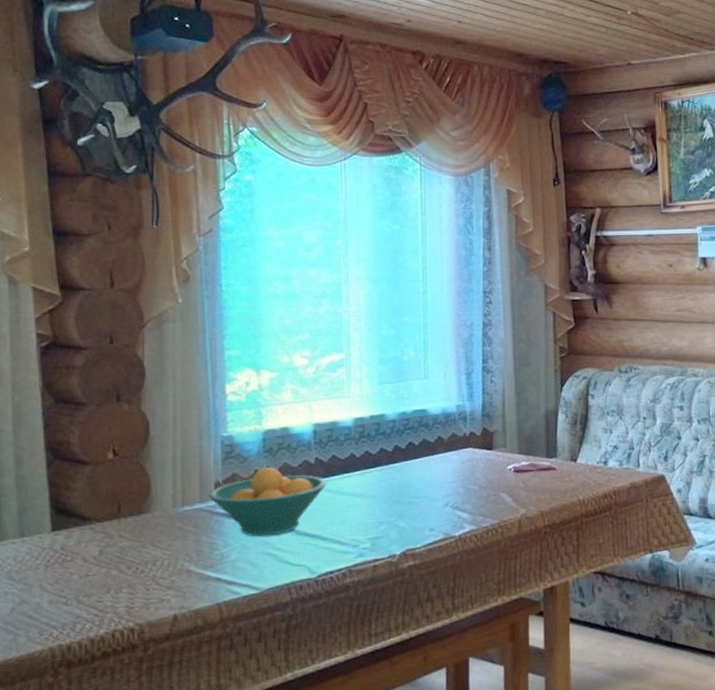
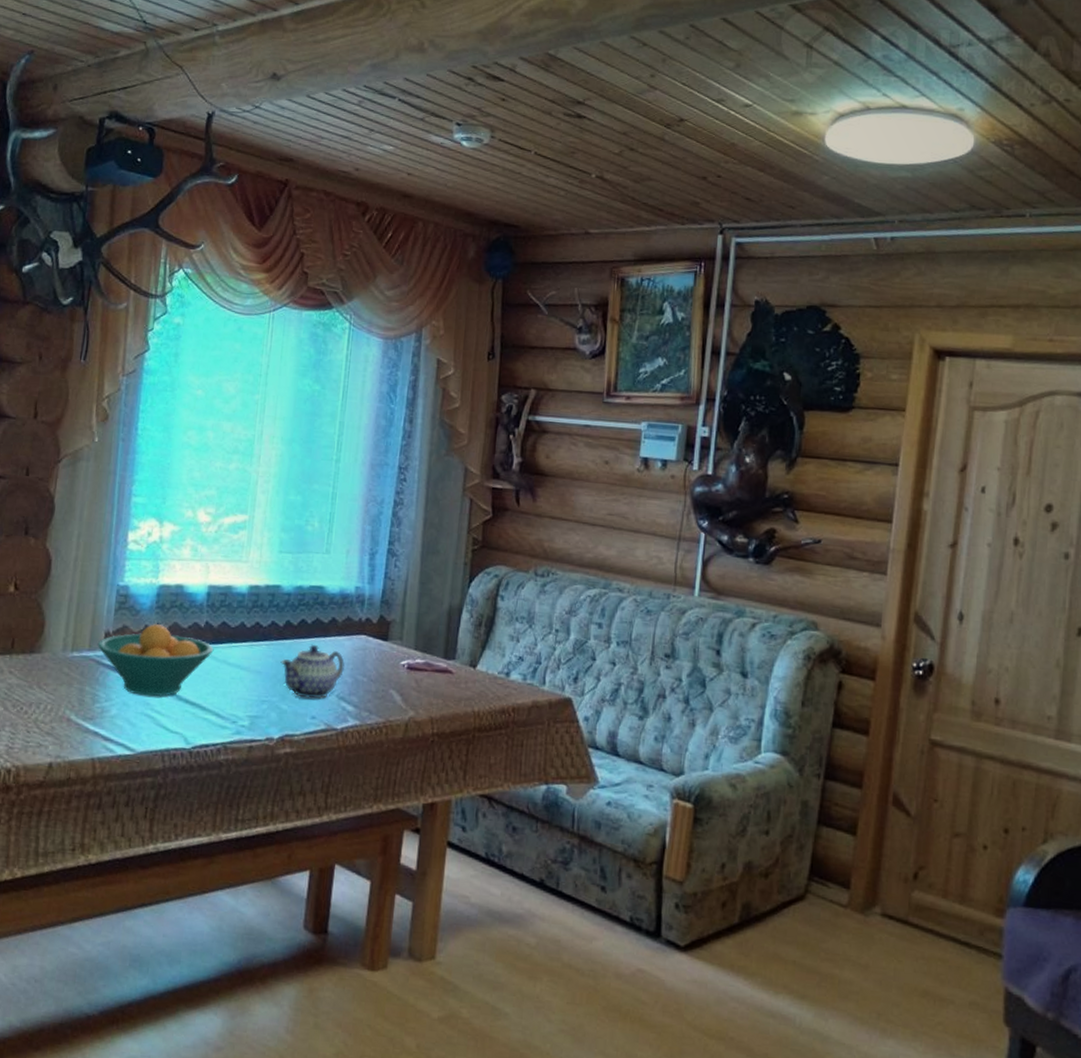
teapot: none [393,463,455,513] -> present [280,644,345,699]

